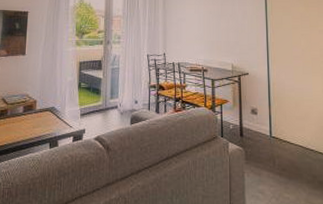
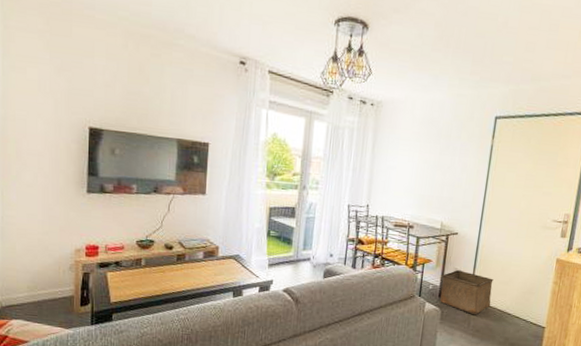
storage bin: none [241,109,292,153] -> present [440,270,494,316]

